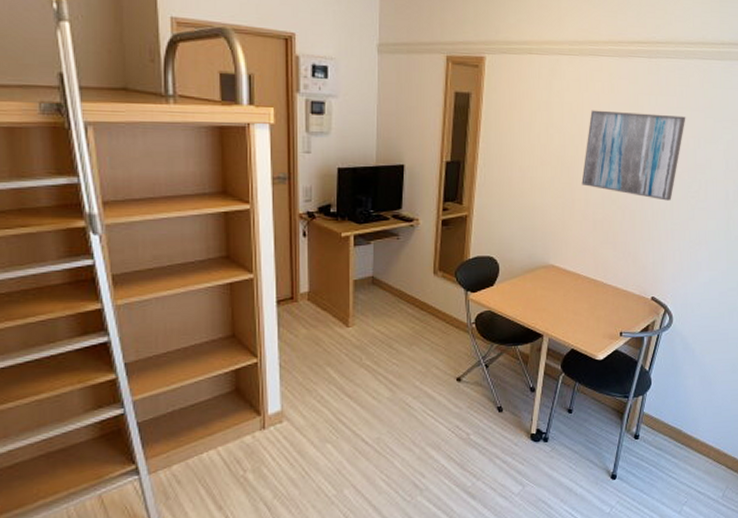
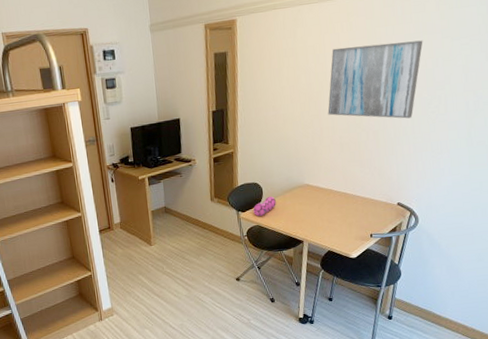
pencil case: none [486,276,514,299] -> present [253,196,276,216]

